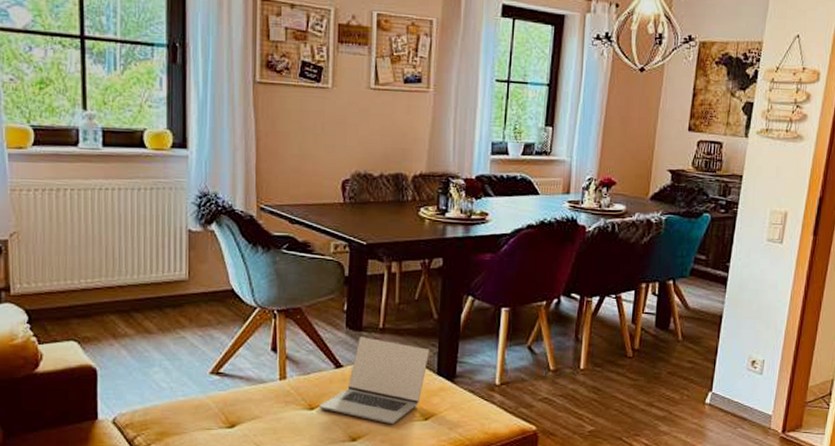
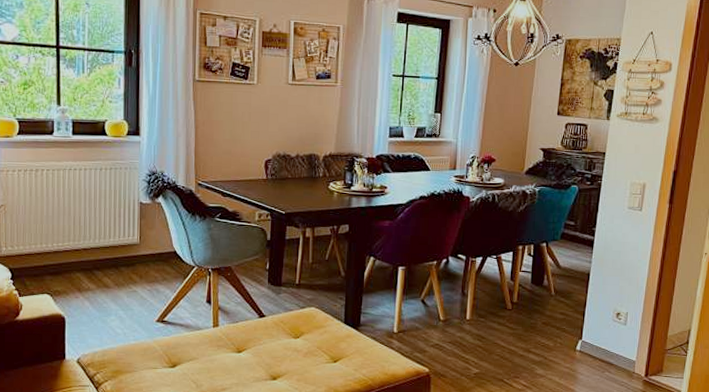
laptop: present [319,337,430,425] -> none [246,291,338,366]

